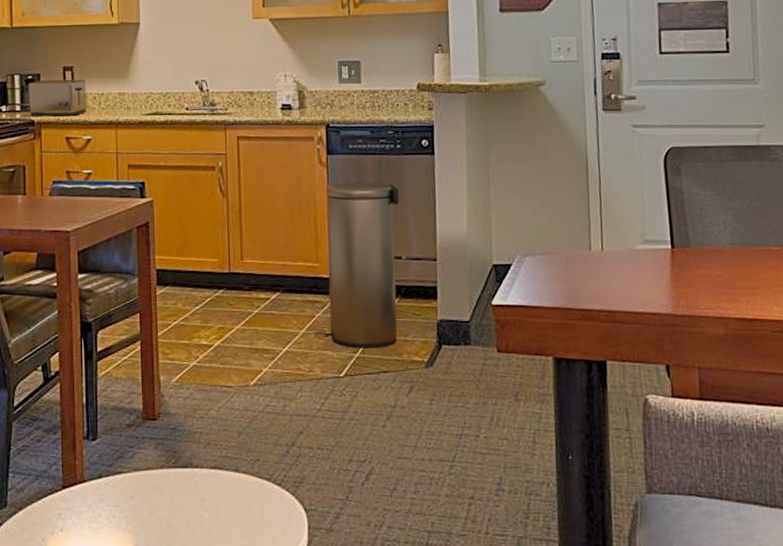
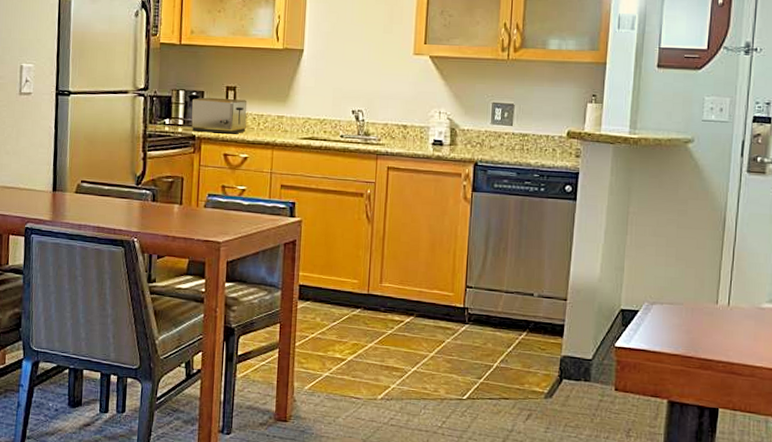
pedal bin: present [314,182,400,348] -> none [442,219,538,376]

